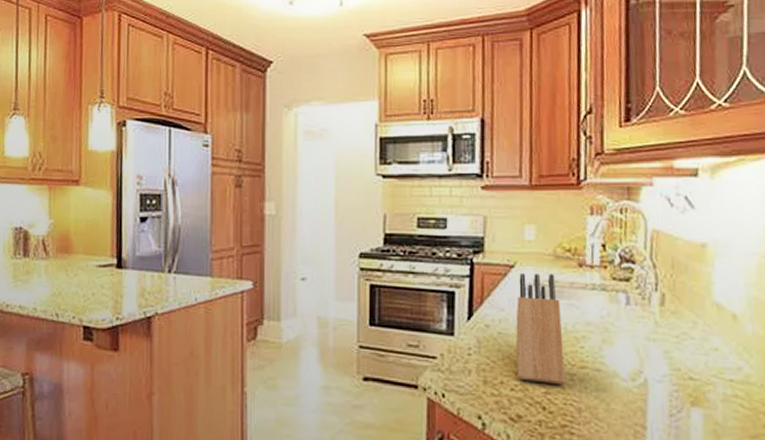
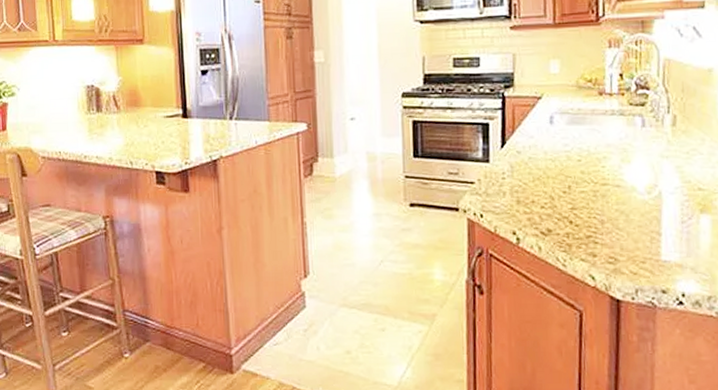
knife block: present [516,274,565,385] -> none [544,103,589,201]

